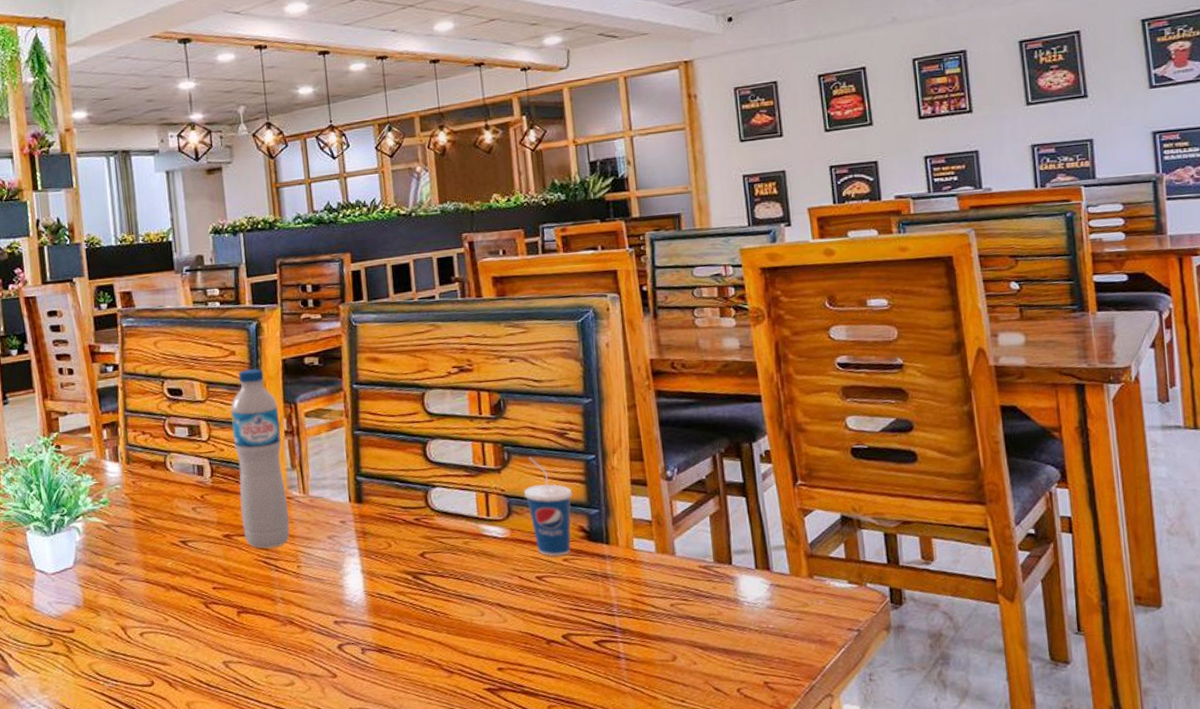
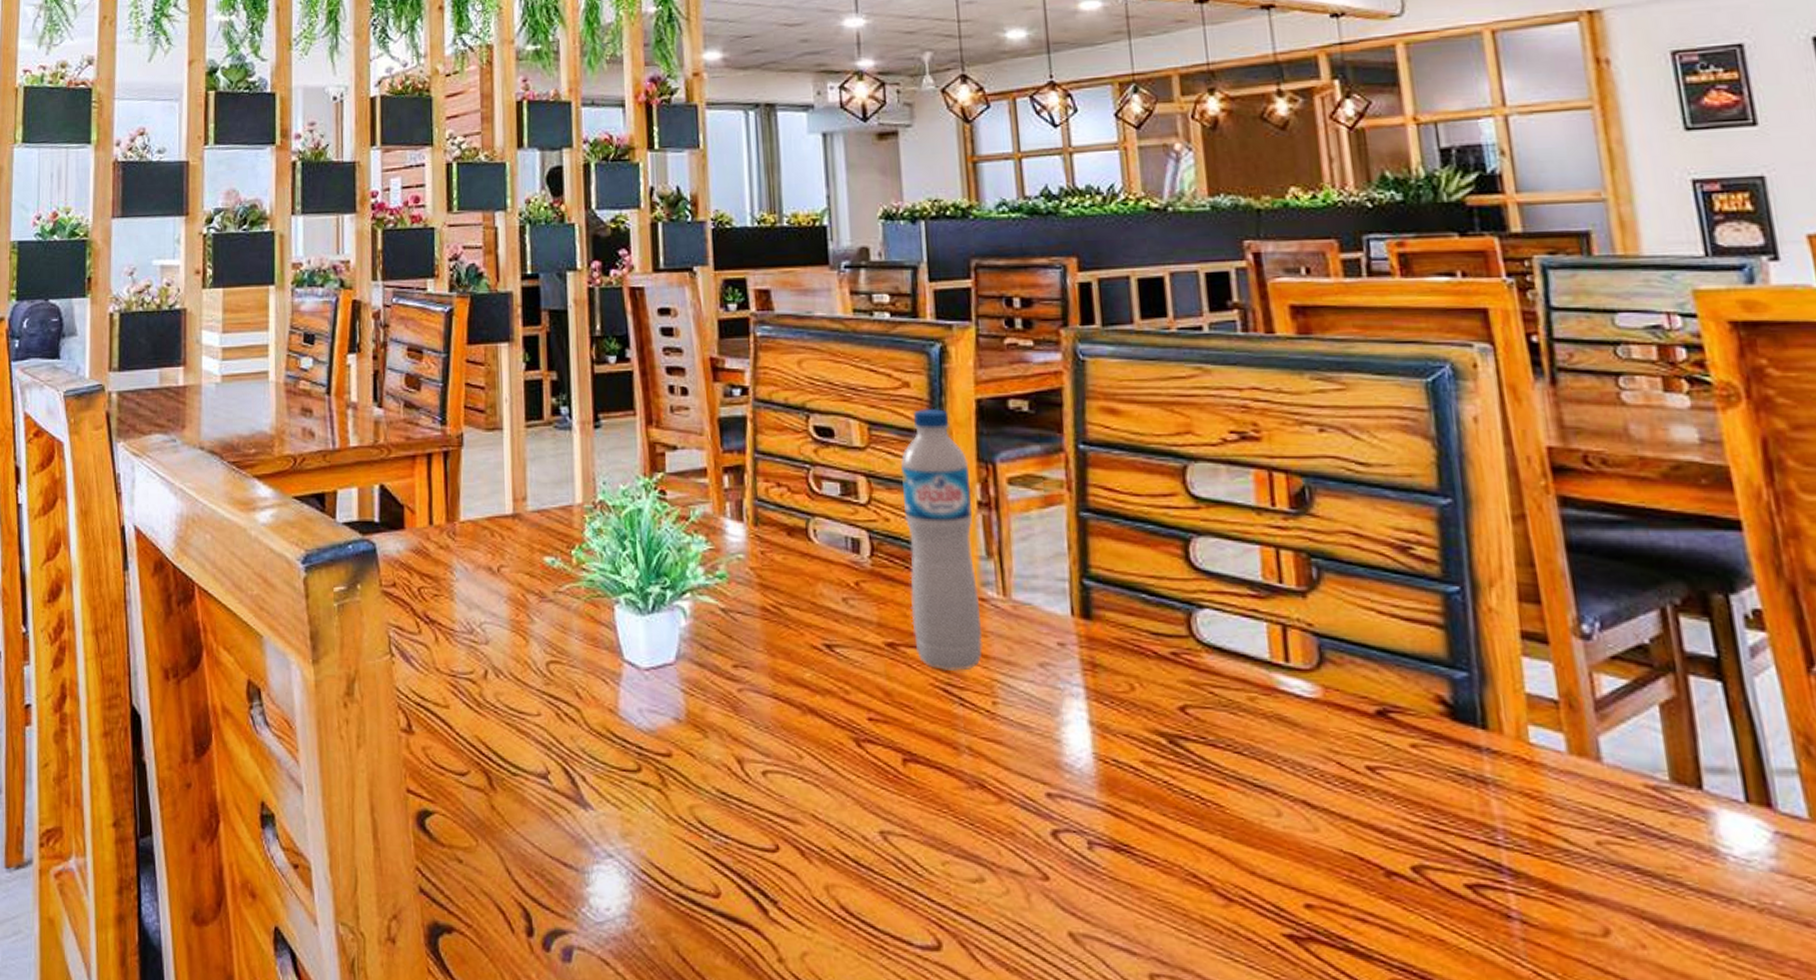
cup: present [524,456,573,556] -> none [1344,577,1425,739]

